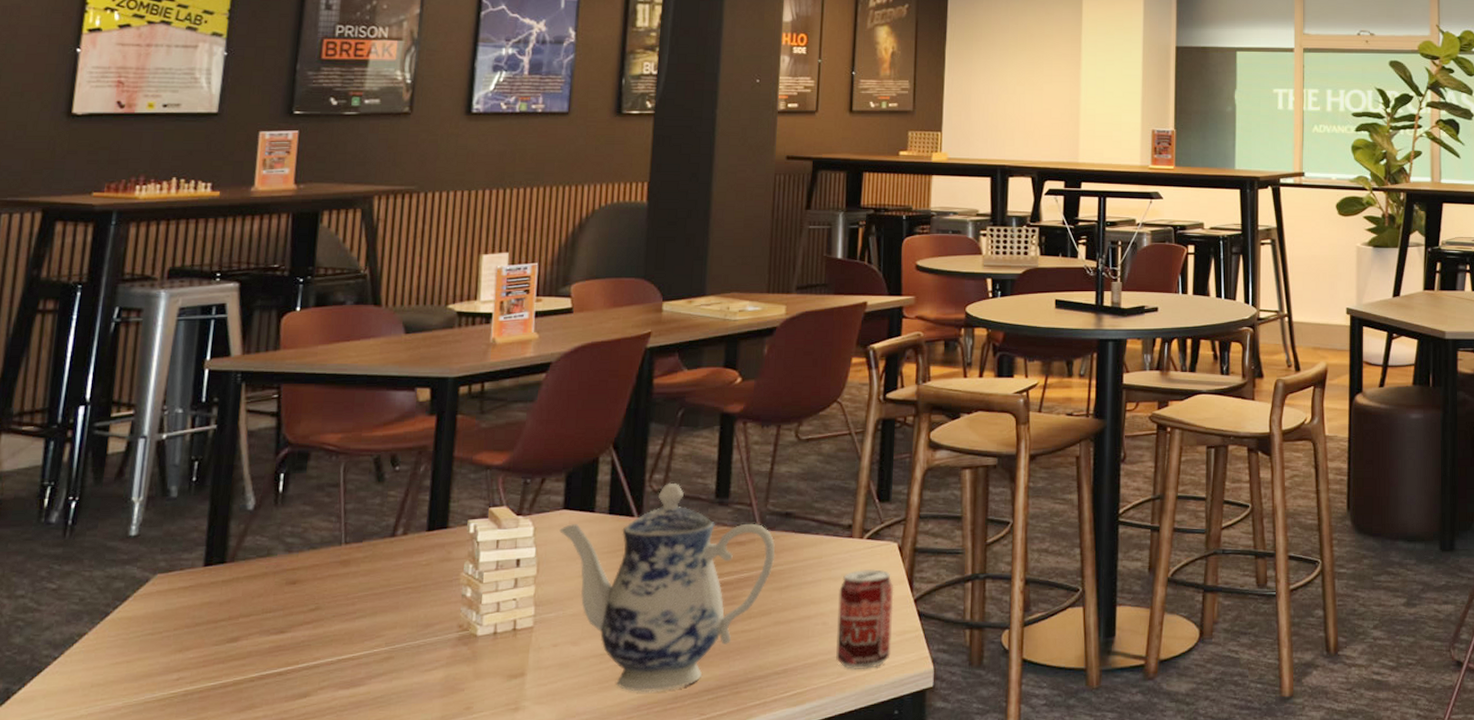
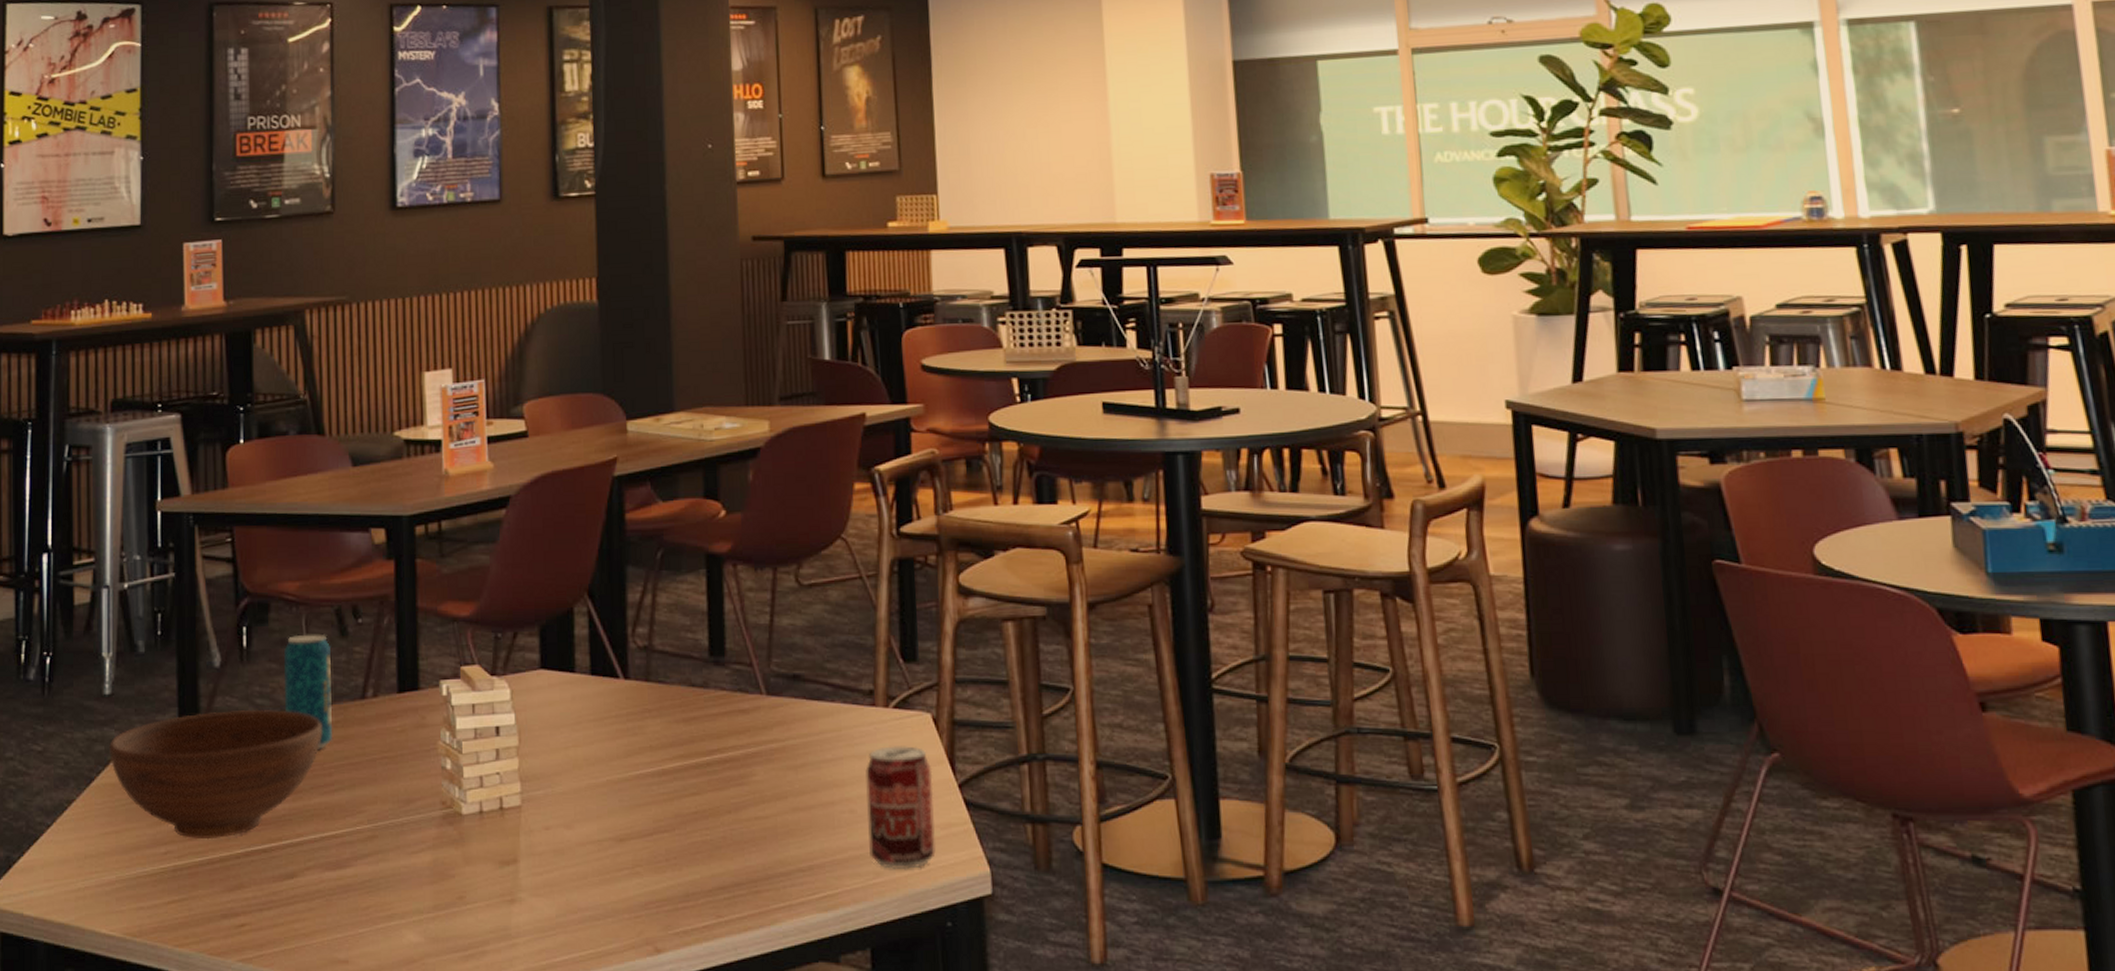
bowl: none [128,546,350,666] -> present [108,709,323,840]
beverage can: none [315,479,366,582] -> present [284,633,332,749]
teapot: present [559,482,775,693] -> none [538,637,786,888]

